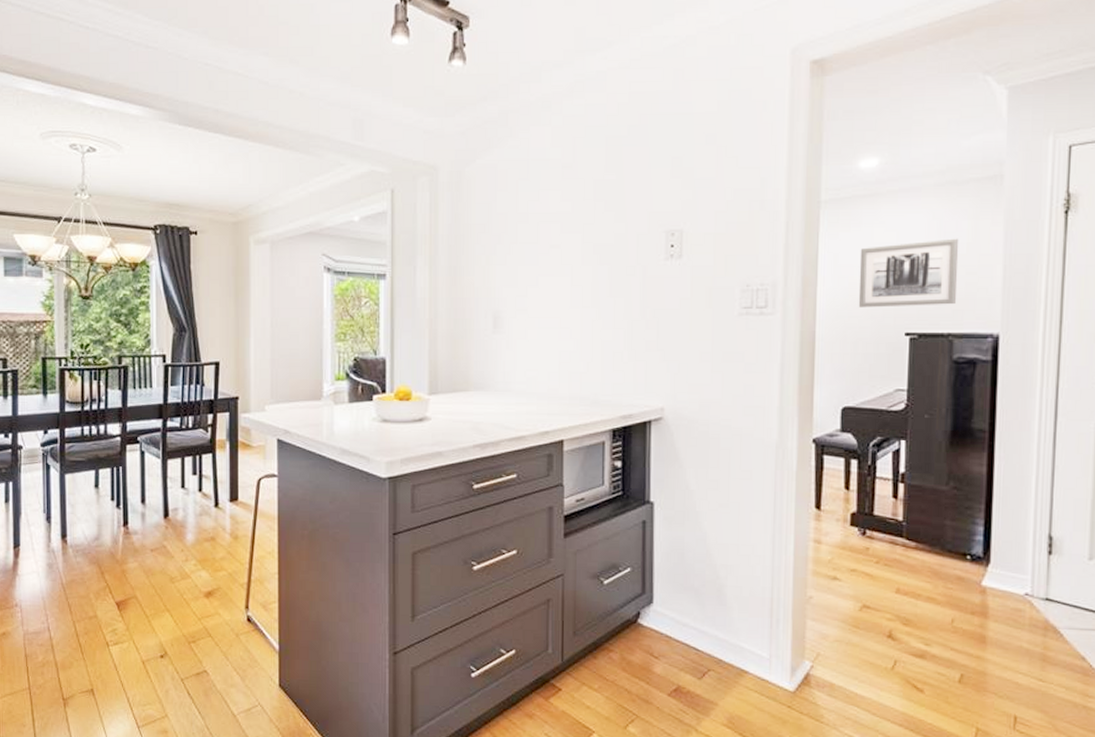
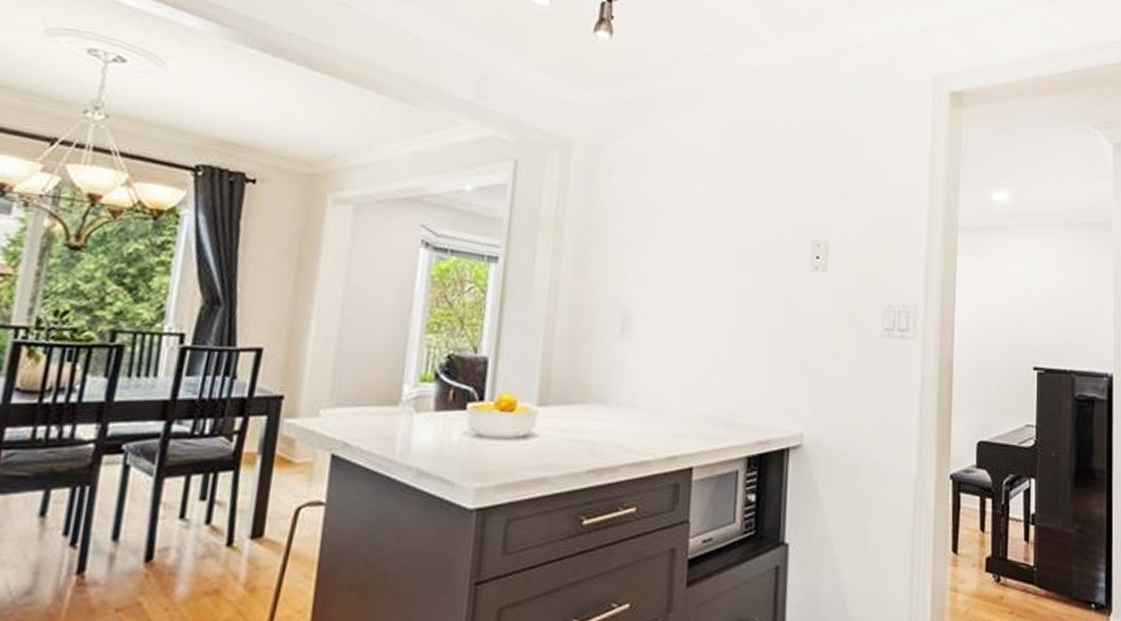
wall art: present [858,238,959,308] -> none [992,277,1078,342]

